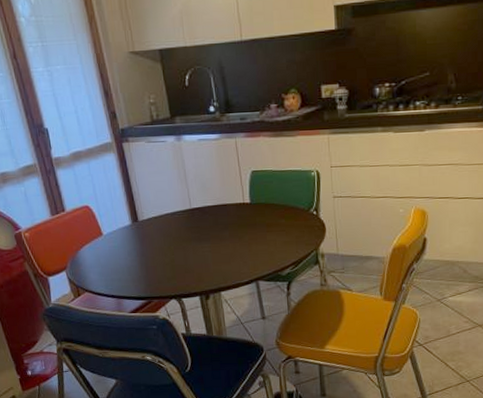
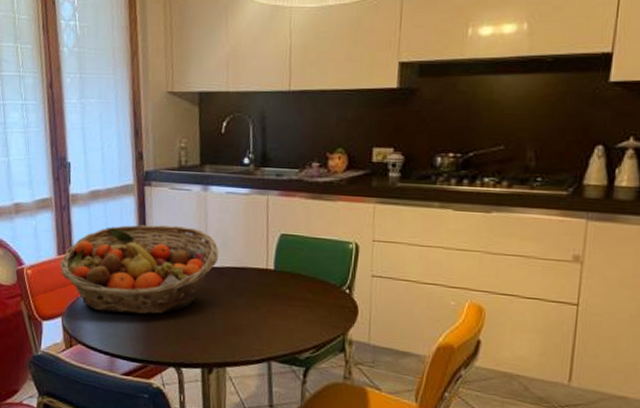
fruit basket: none [54,175,200,261] -> present [59,225,219,315]

